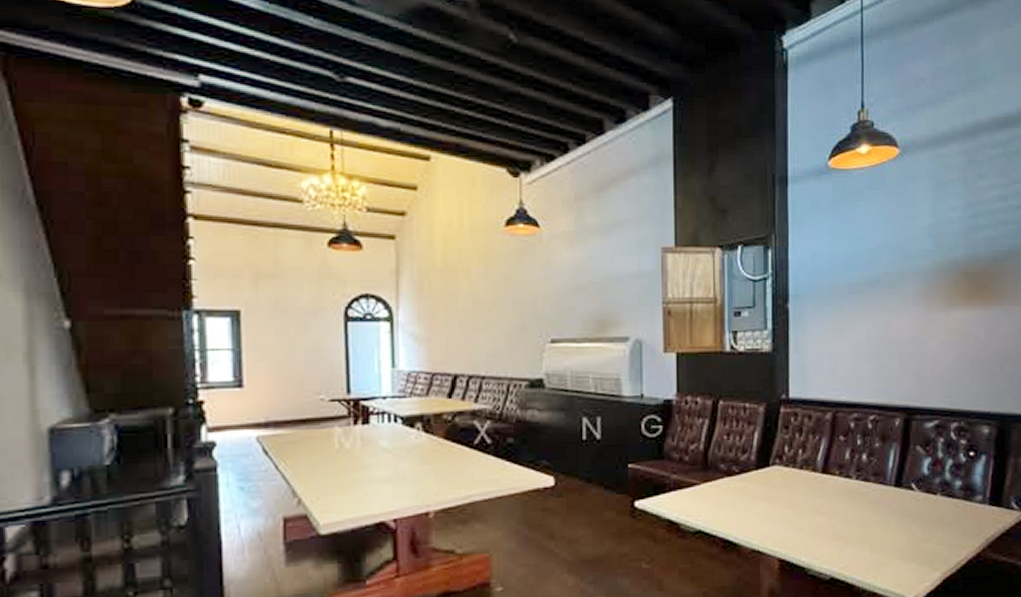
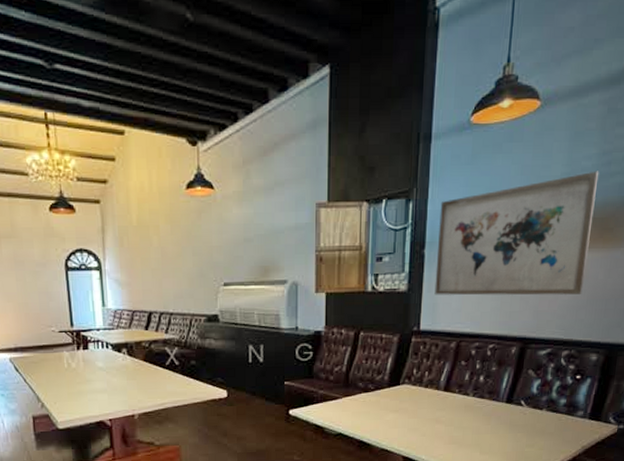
wall art: none [802,223,967,358] -> present [434,171,599,296]

